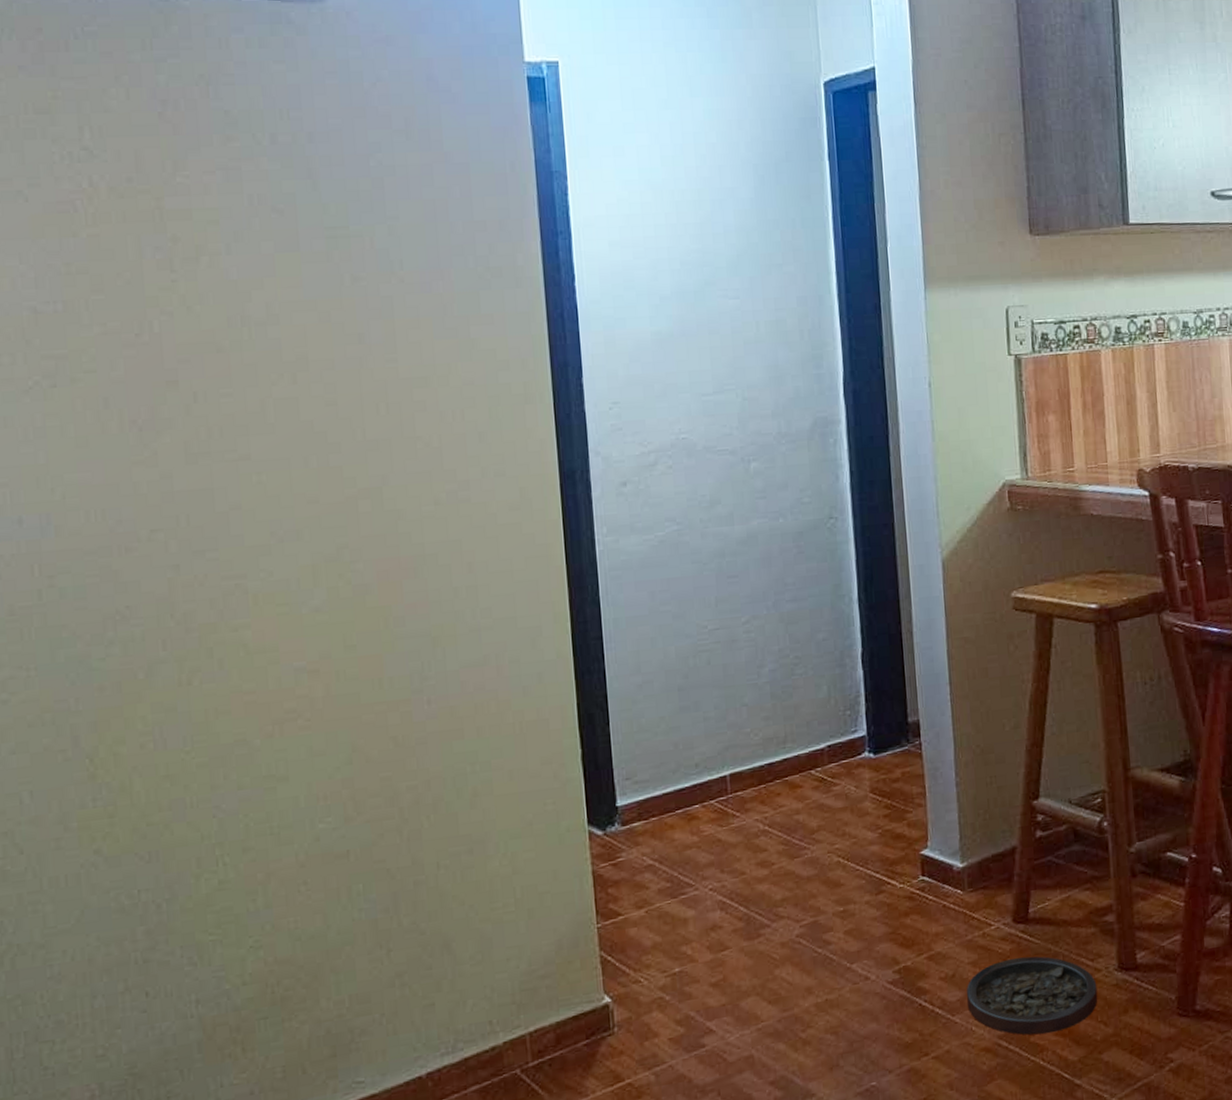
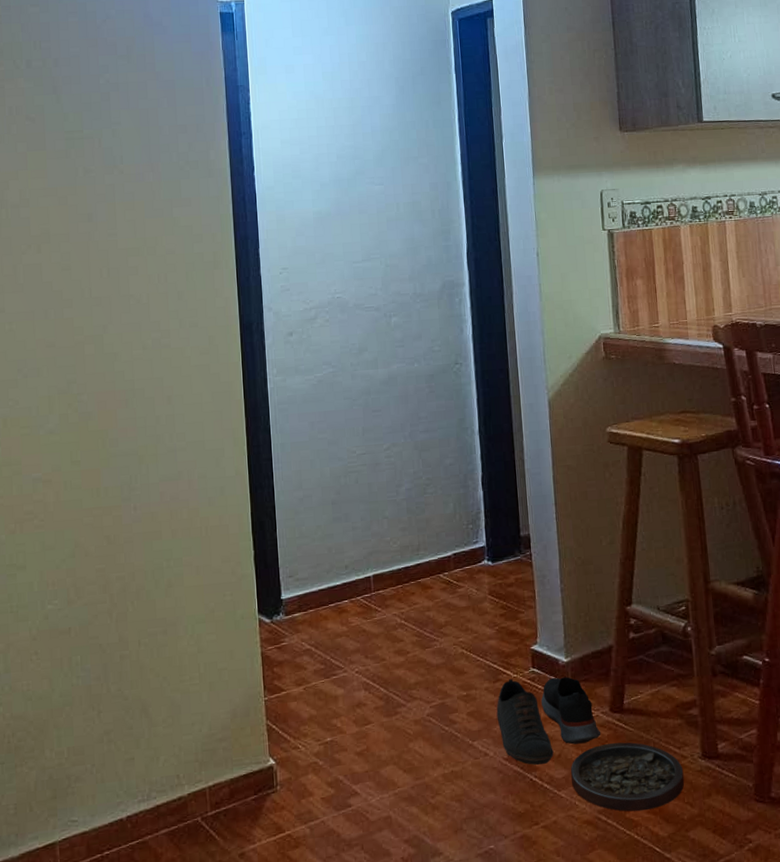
shoe: none [879,889,947,988] -> present [496,678,554,766]
shoe: none [932,884,1003,962] -> present [541,677,601,745]

